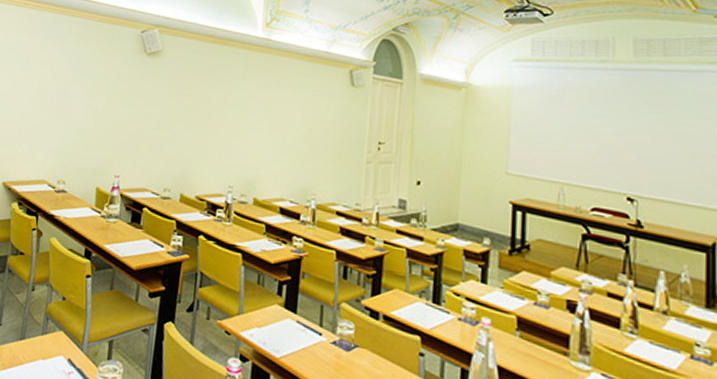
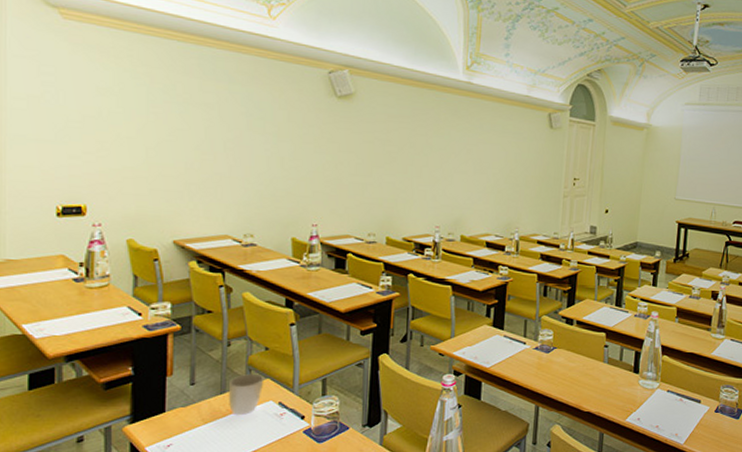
cup: none [25,322,59,367] -> present [228,373,265,416]

